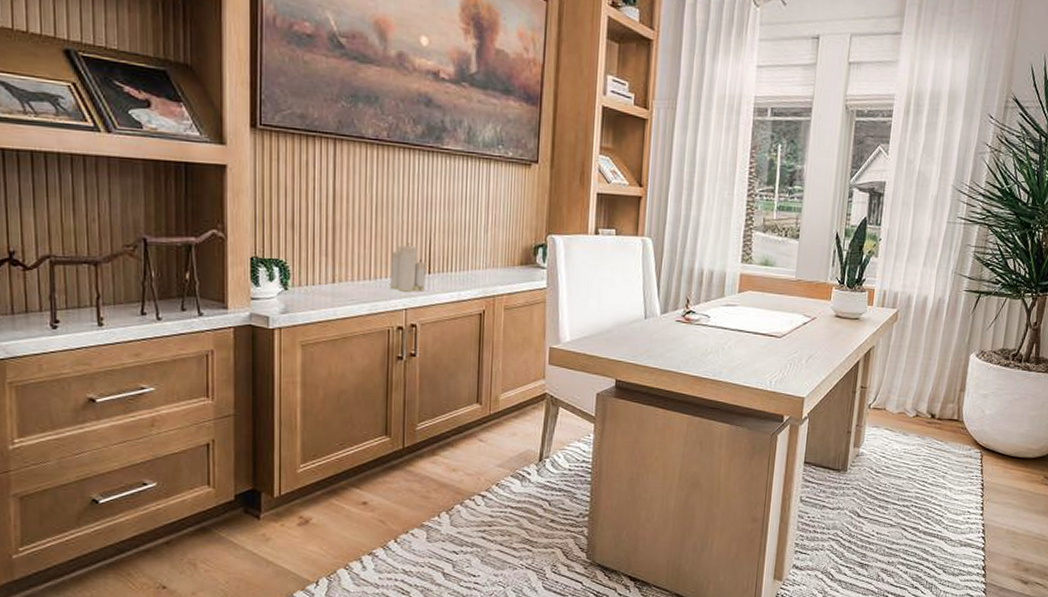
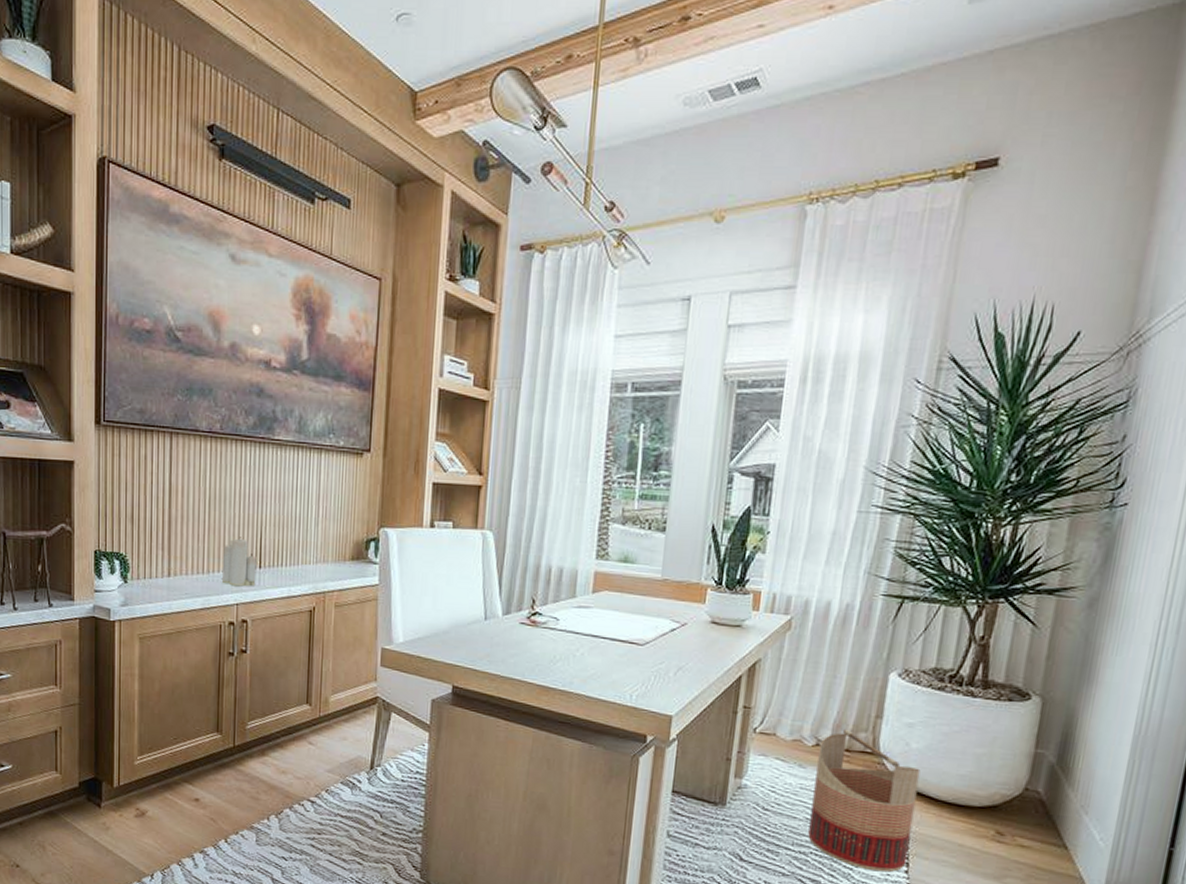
basket: none [910,401,992,516] -> present [808,728,921,873]

